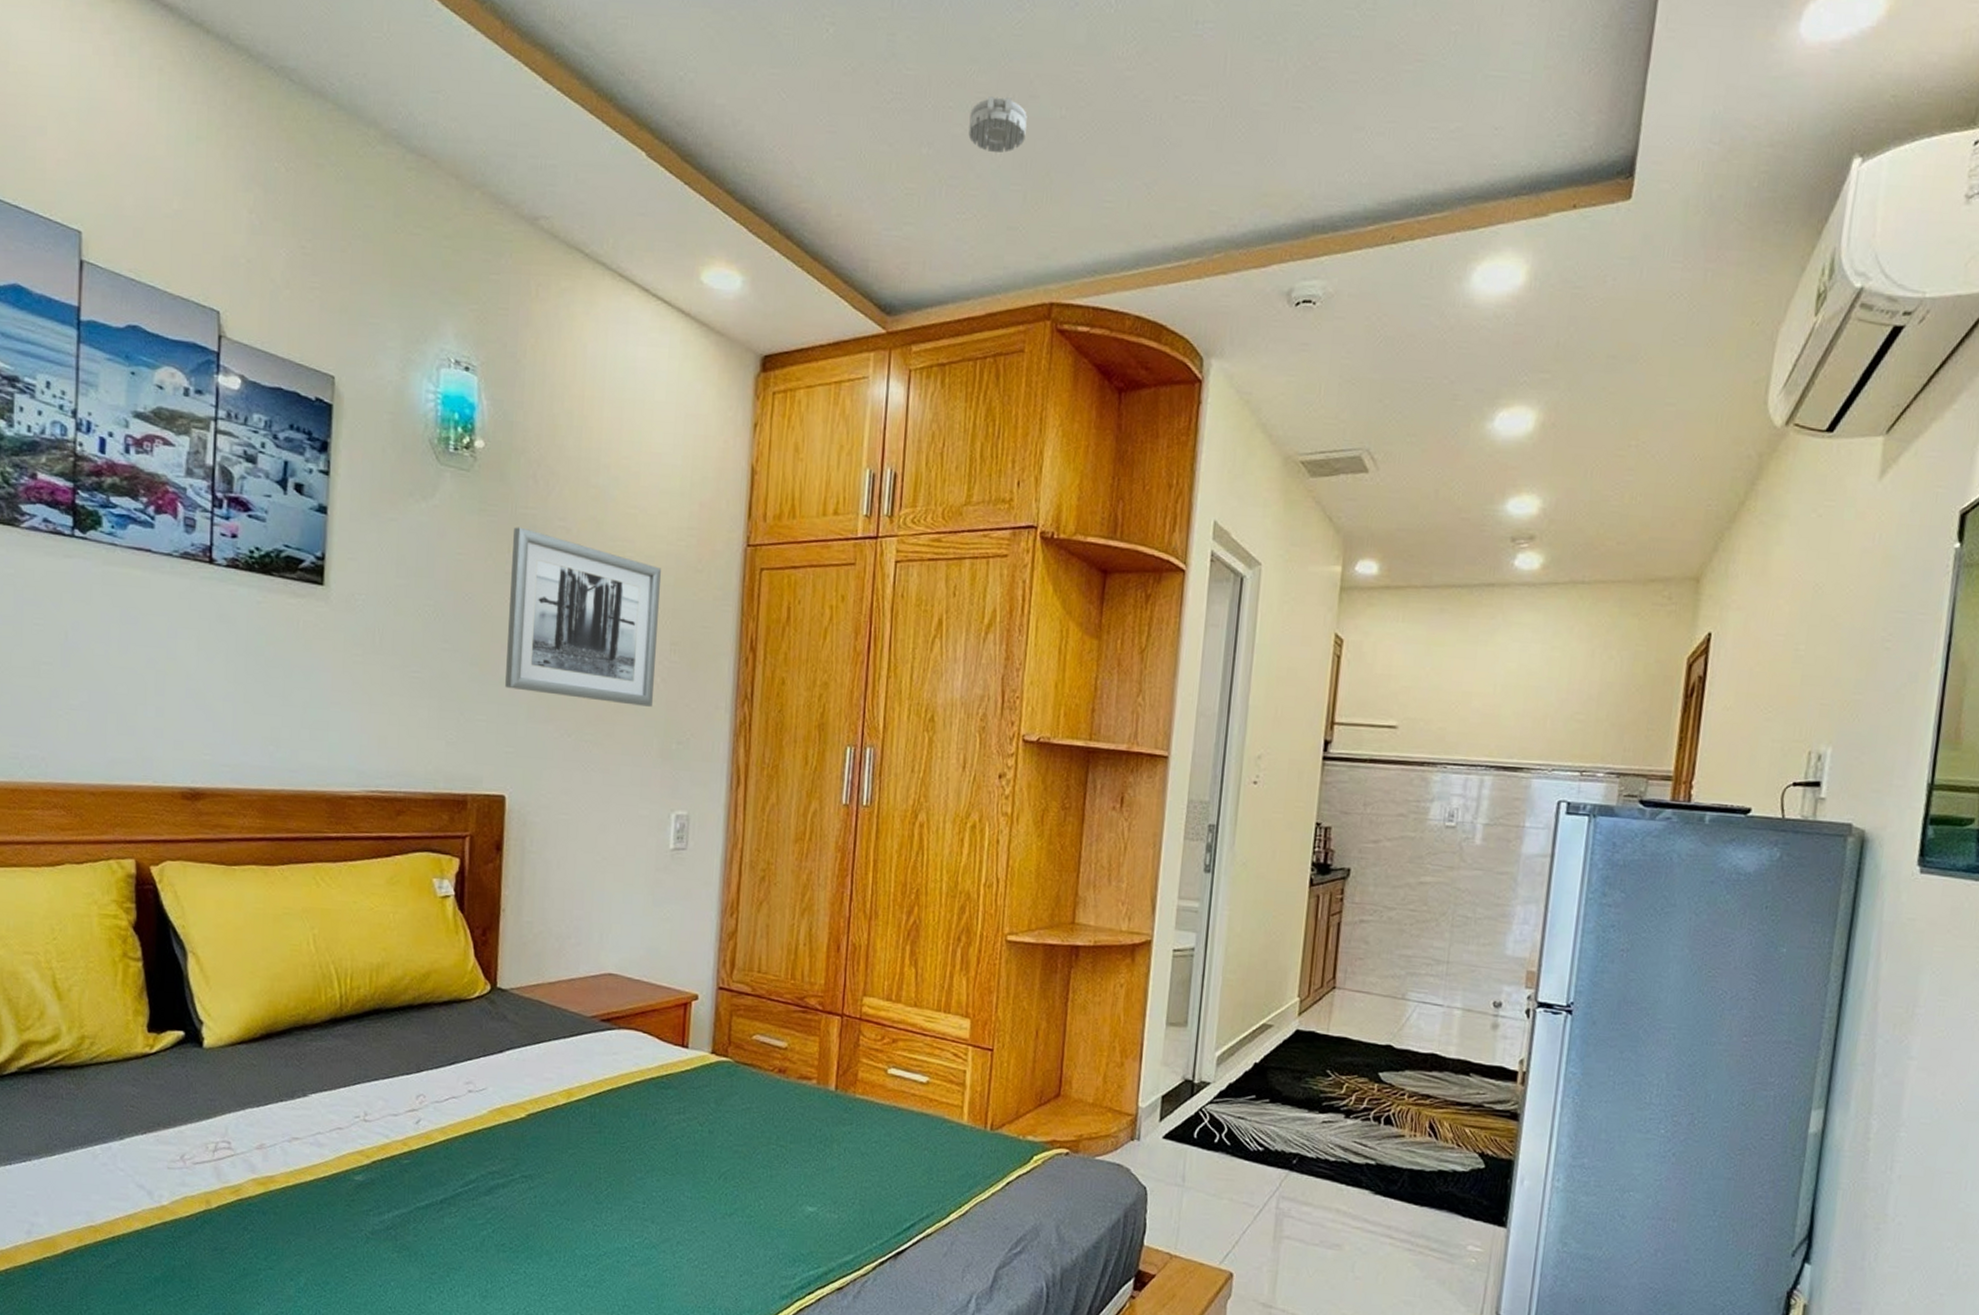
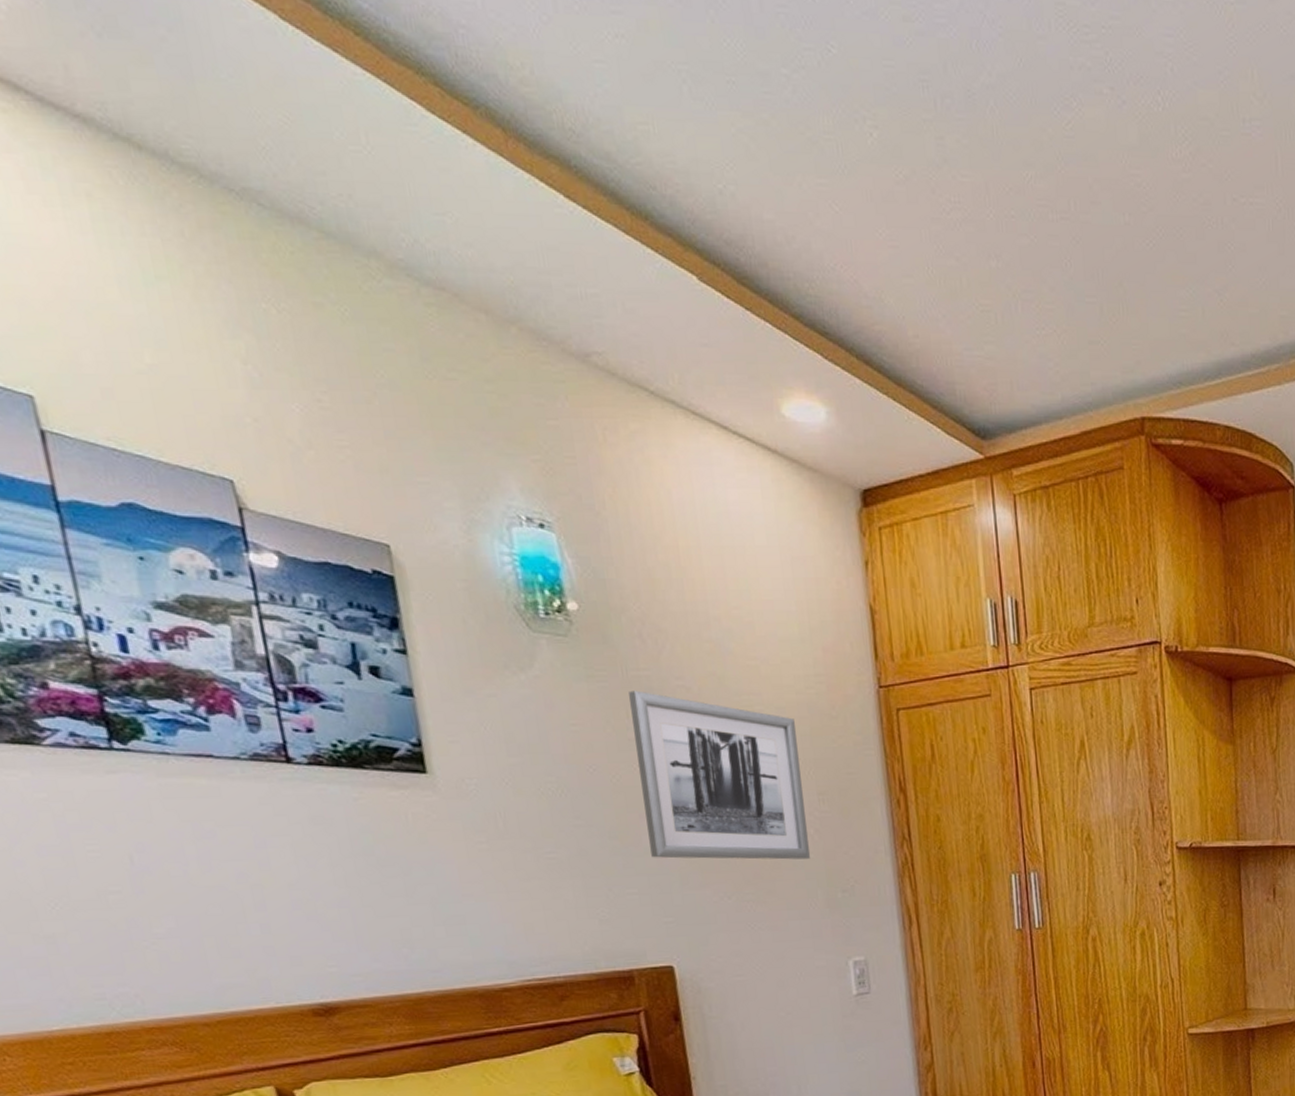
smoke detector: present [968,96,1027,153] -> none [1033,203,1093,264]

